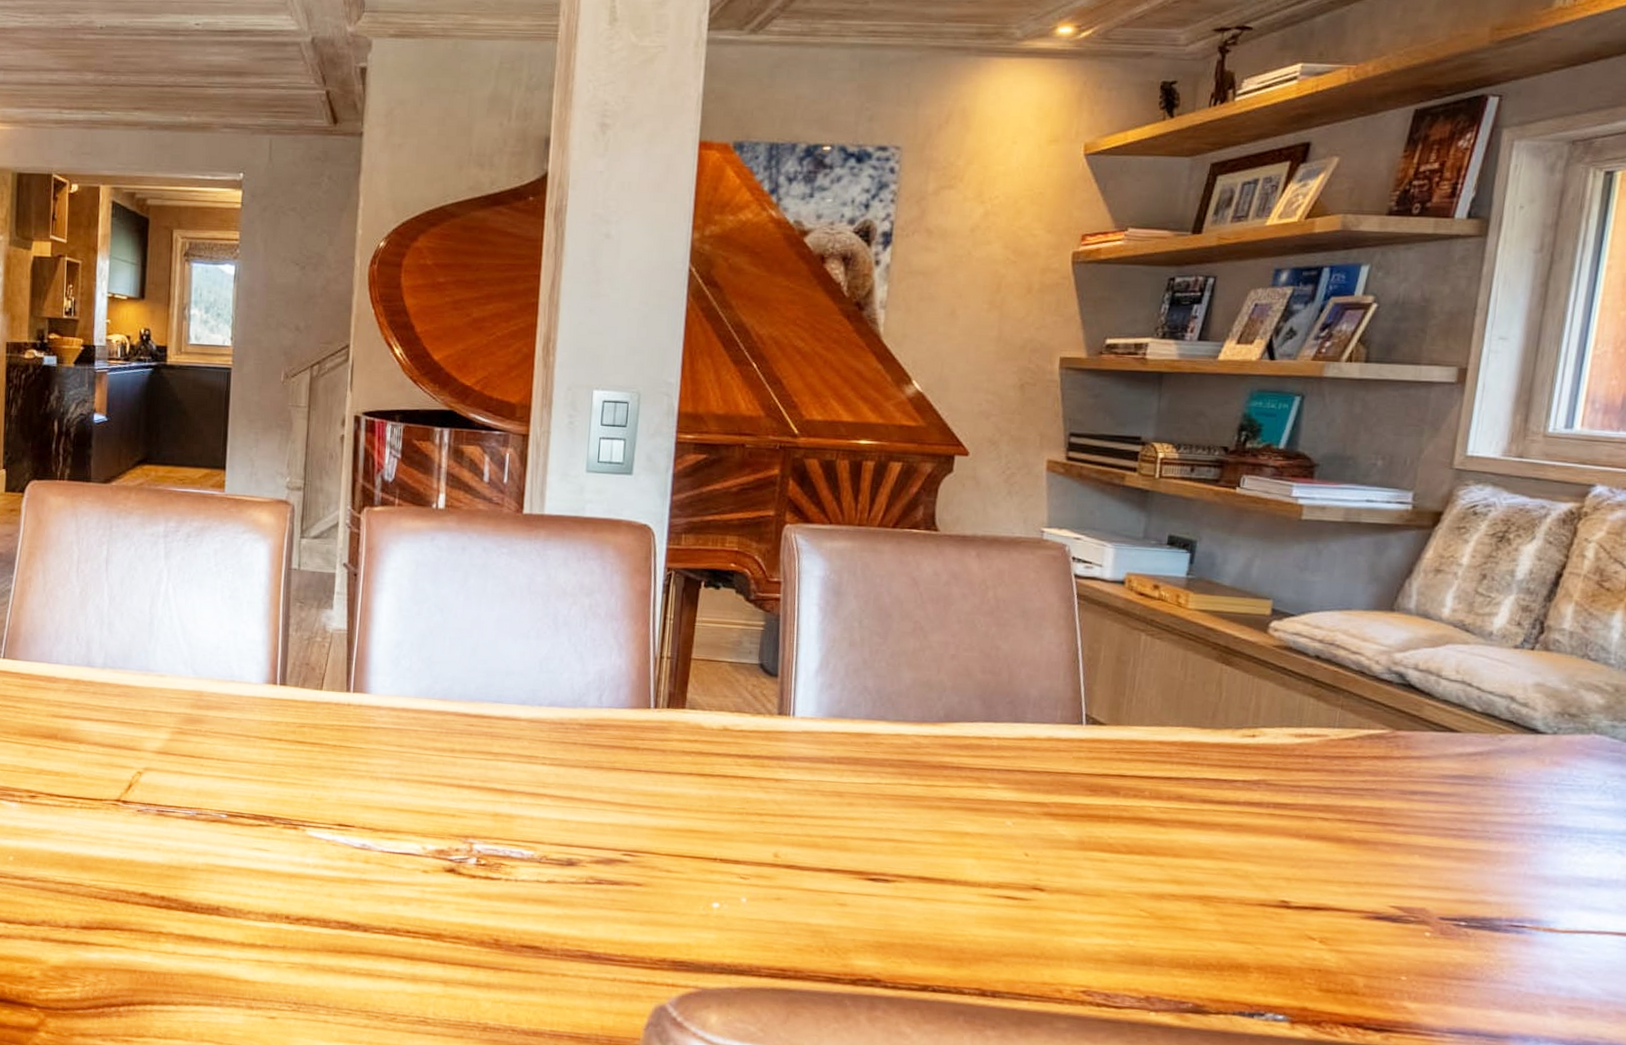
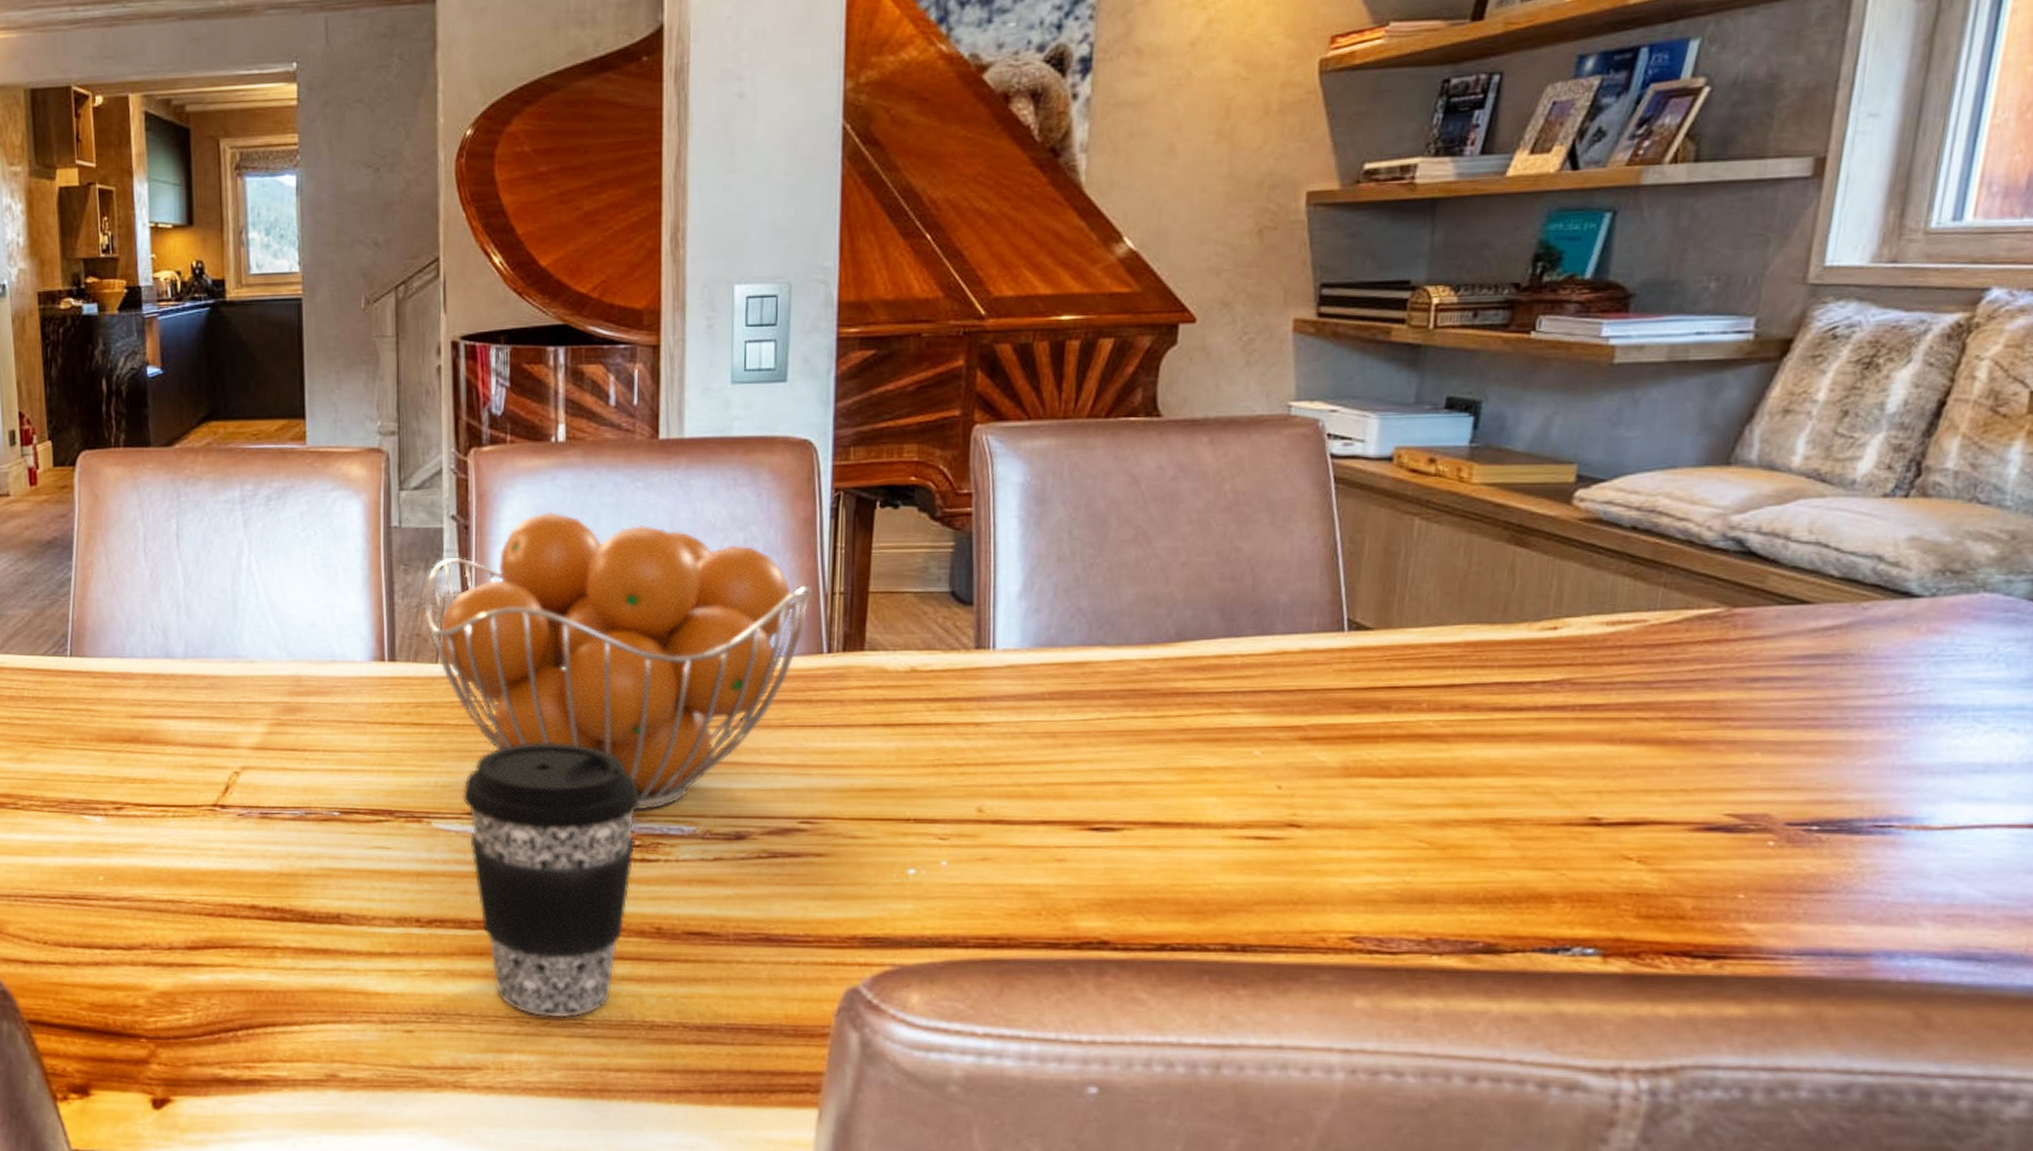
fruit basket: none [314,566,645,834] -> present [424,511,813,811]
coffee cup: none [335,767,488,1015] -> present [463,743,640,1018]

